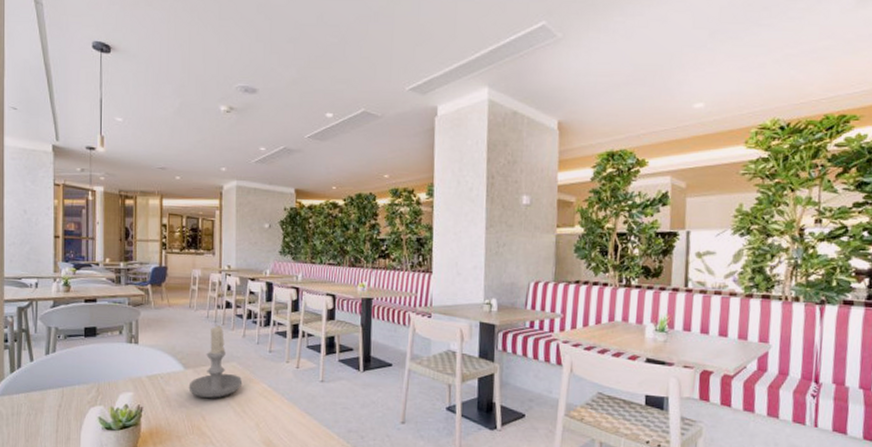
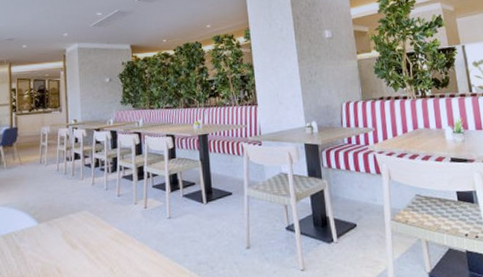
candle: present [188,324,243,398] -> none [42,175,95,250]

